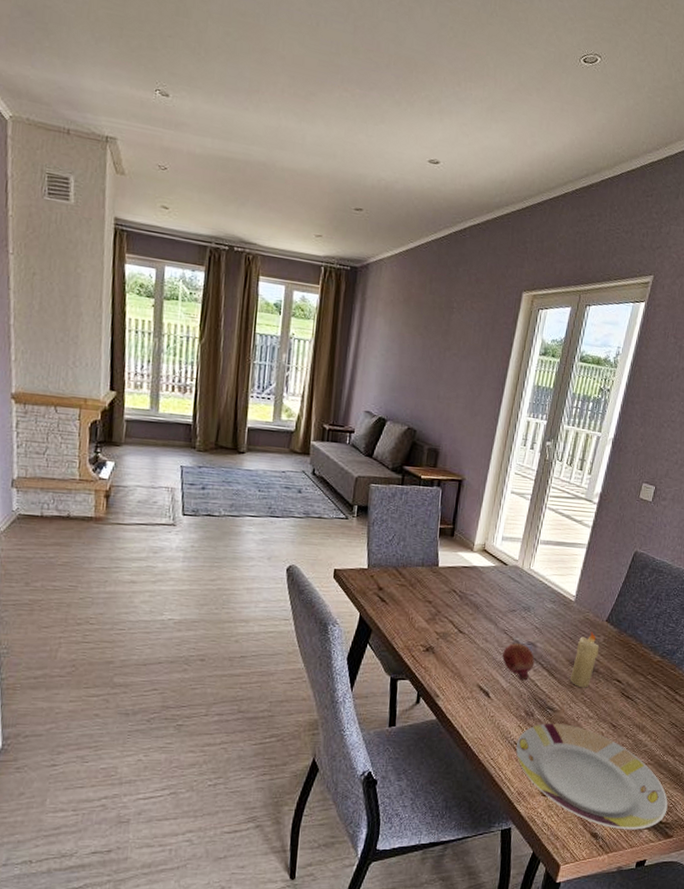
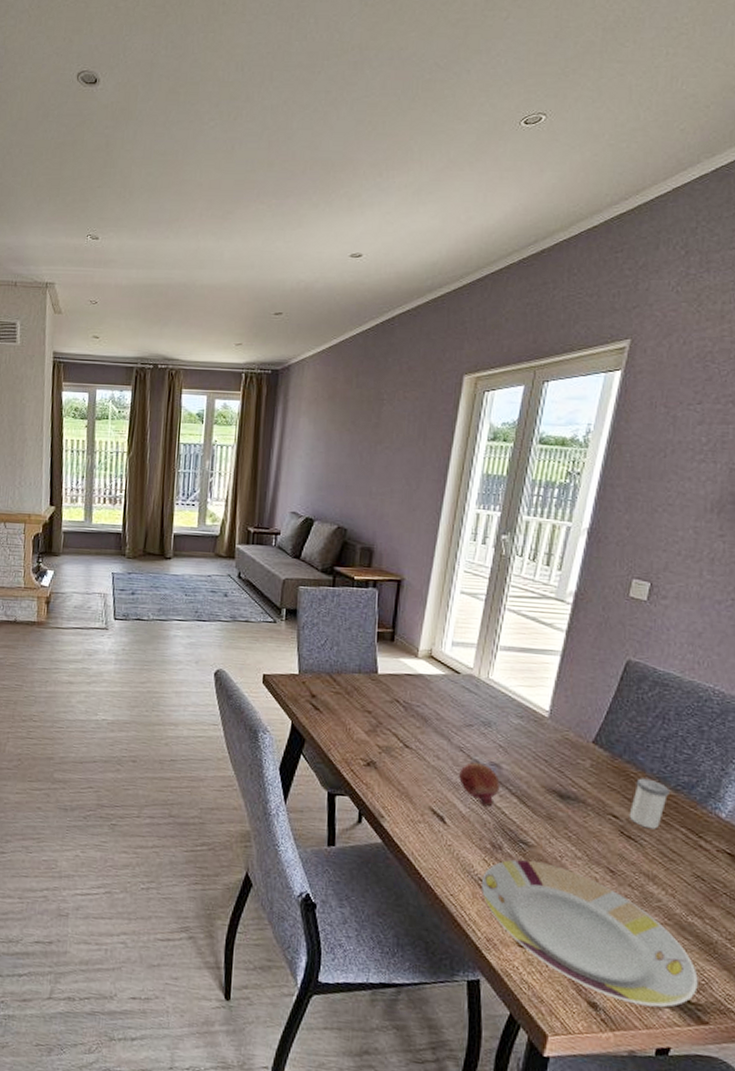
candle: present [570,632,600,688] -> none [548,755,586,822]
salt shaker: none [628,648,658,689] -> present [629,778,669,829]

